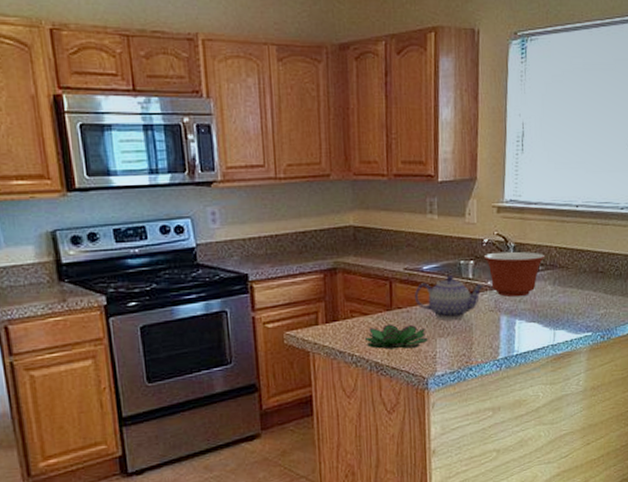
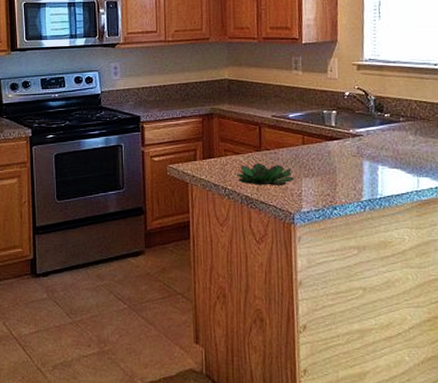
teapot: present [415,274,485,320] -> none [282,122,347,162]
mixing bowl: present [483,251,546,297] -> none [345,103,406,145]

